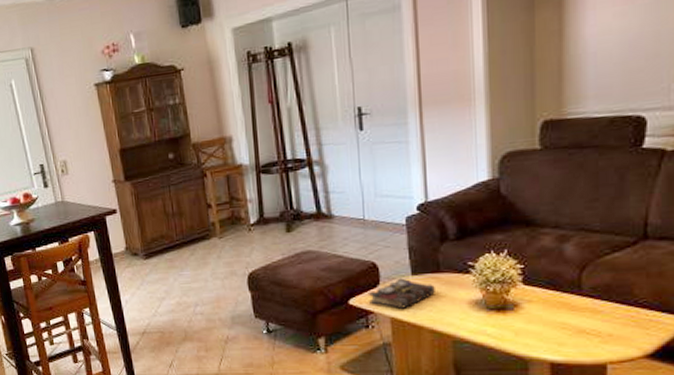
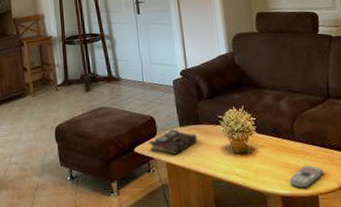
remote control: none [565,326,622,354] -> present [289,165,325,188]

